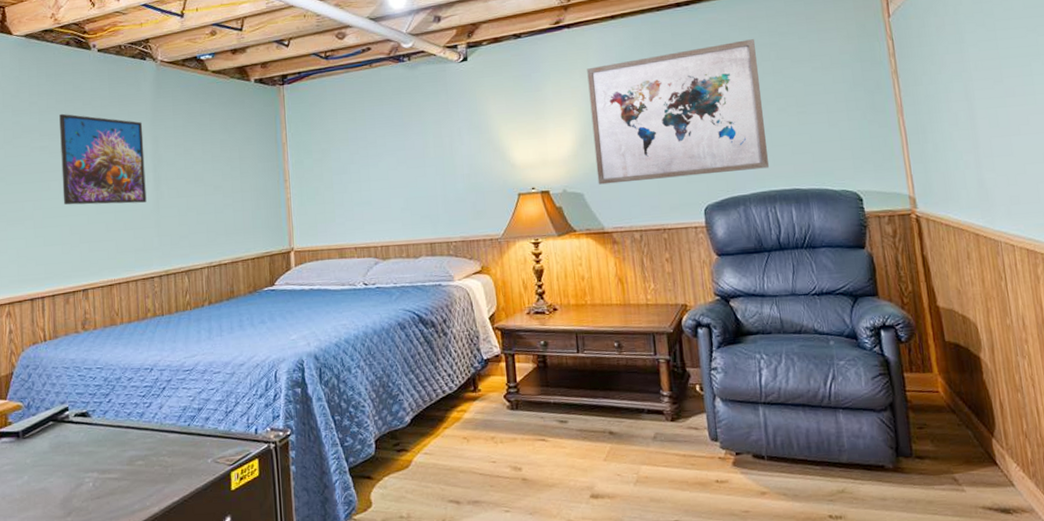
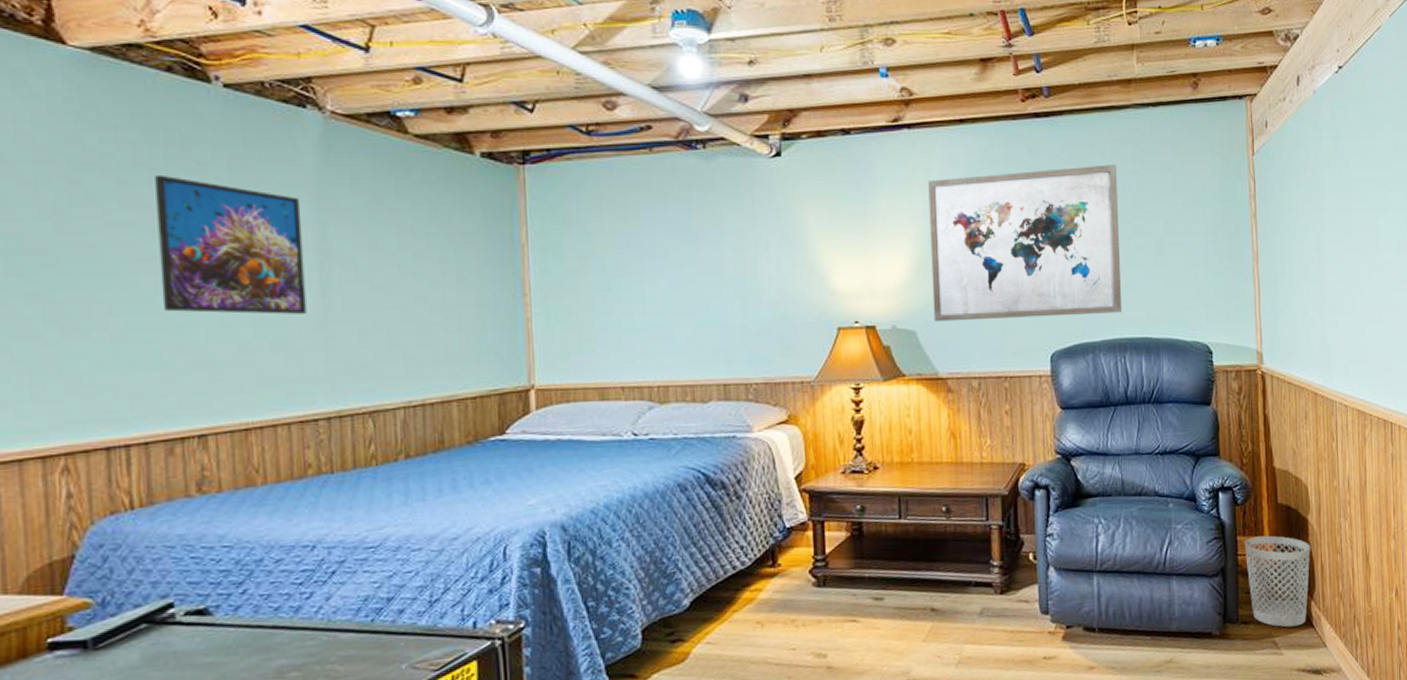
wastebasket: none [911,372,989,464] -> present [1244,535,1311,627]

